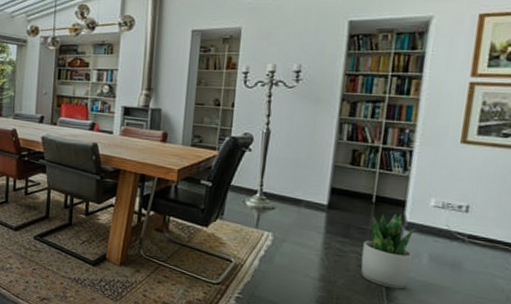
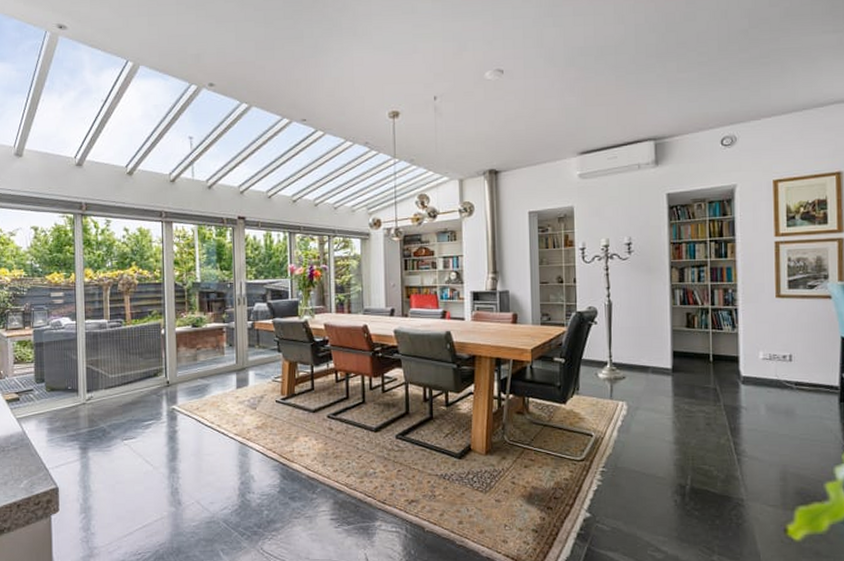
planter: present [361,213,417,290] -> none [708,369,752,442]

